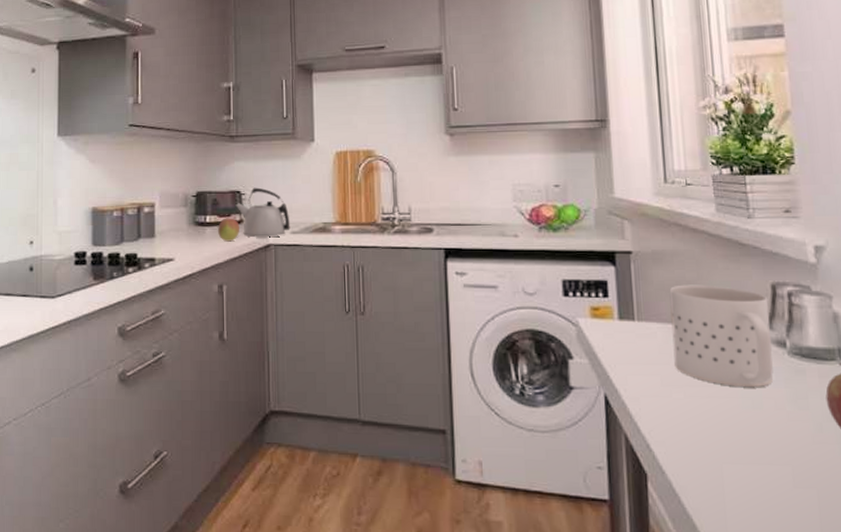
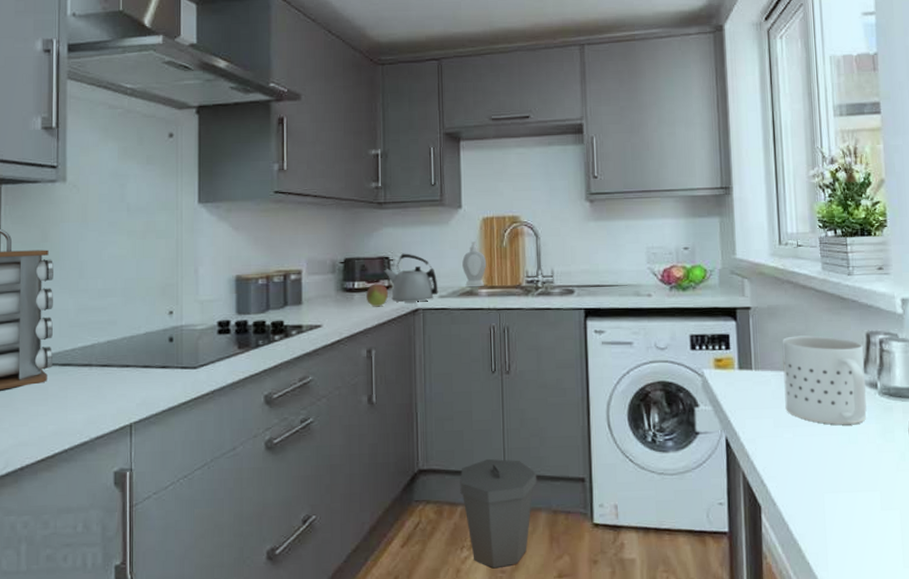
trash can: none [312,403,394,520] -> present [460,458,537,569]
soap bottle: none [315,176,341,224] -> present [462,241,487,288]

